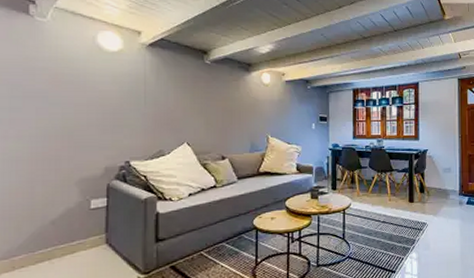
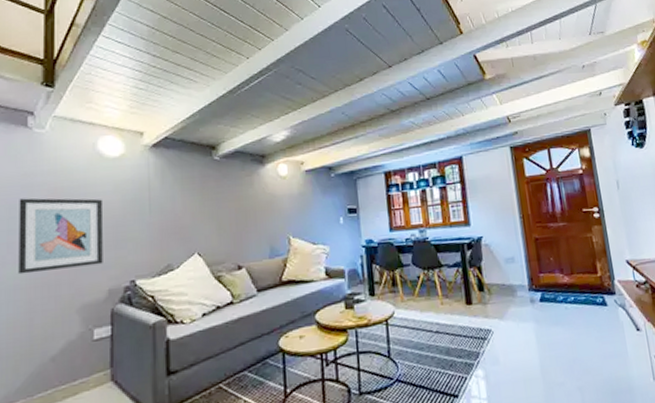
wall art: none [20,80,102,148] -> present [18,198,104,275]

